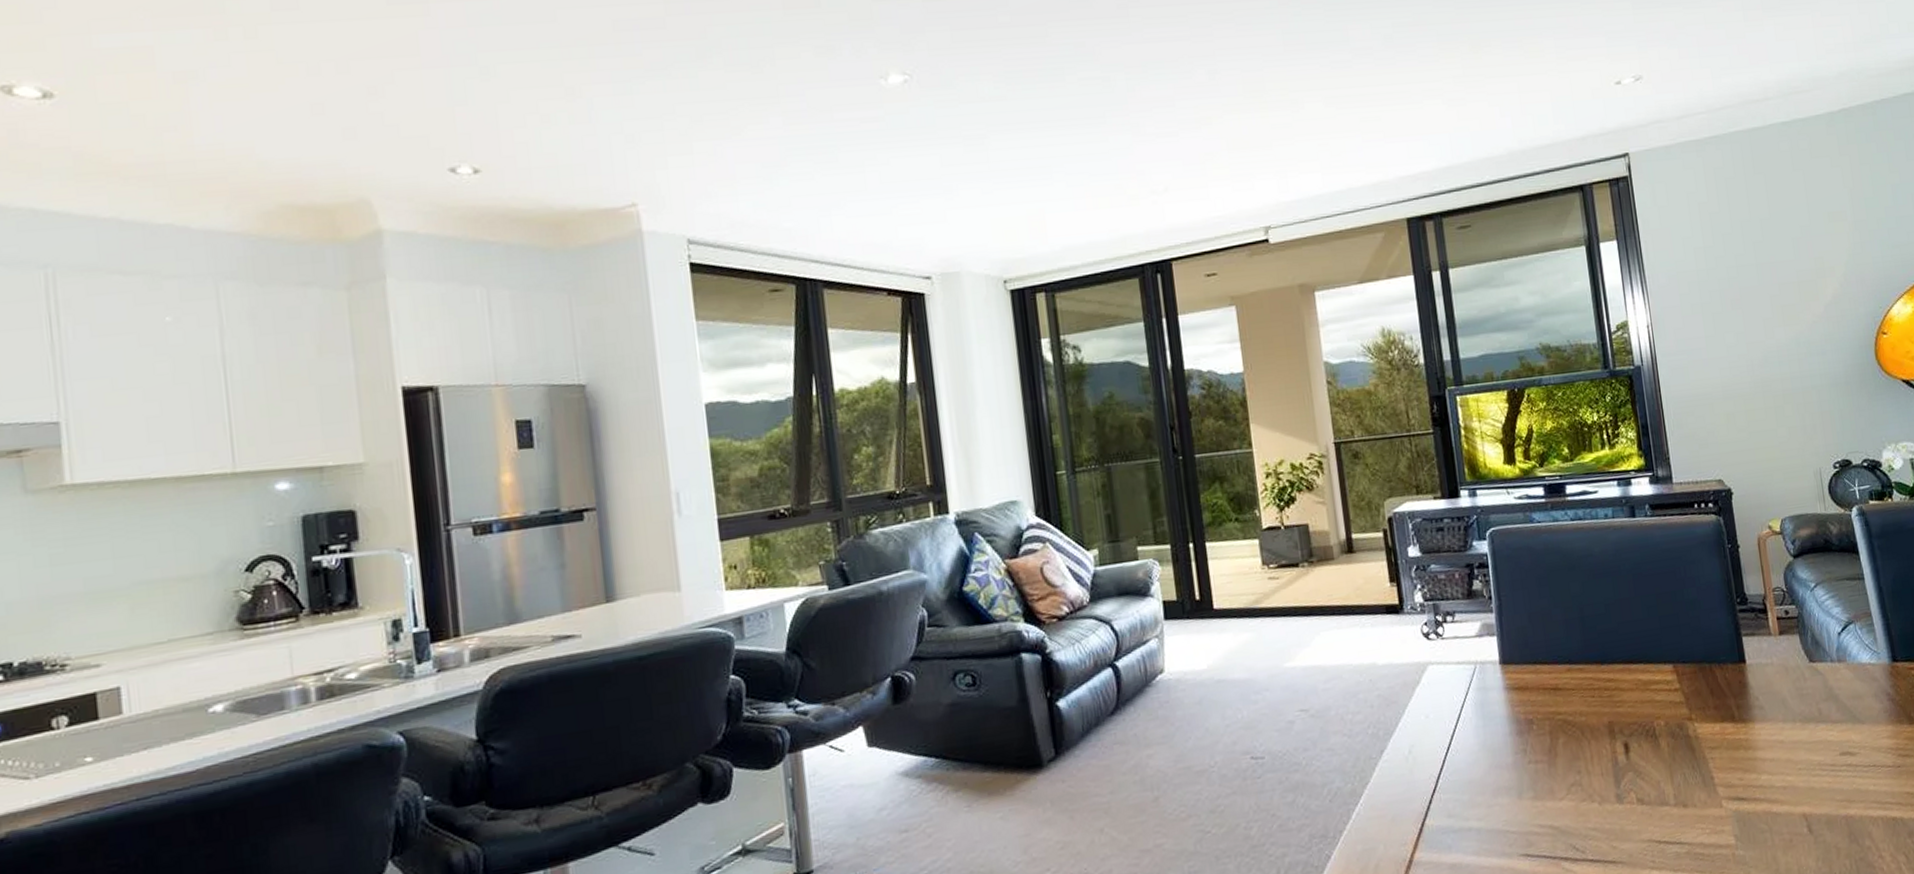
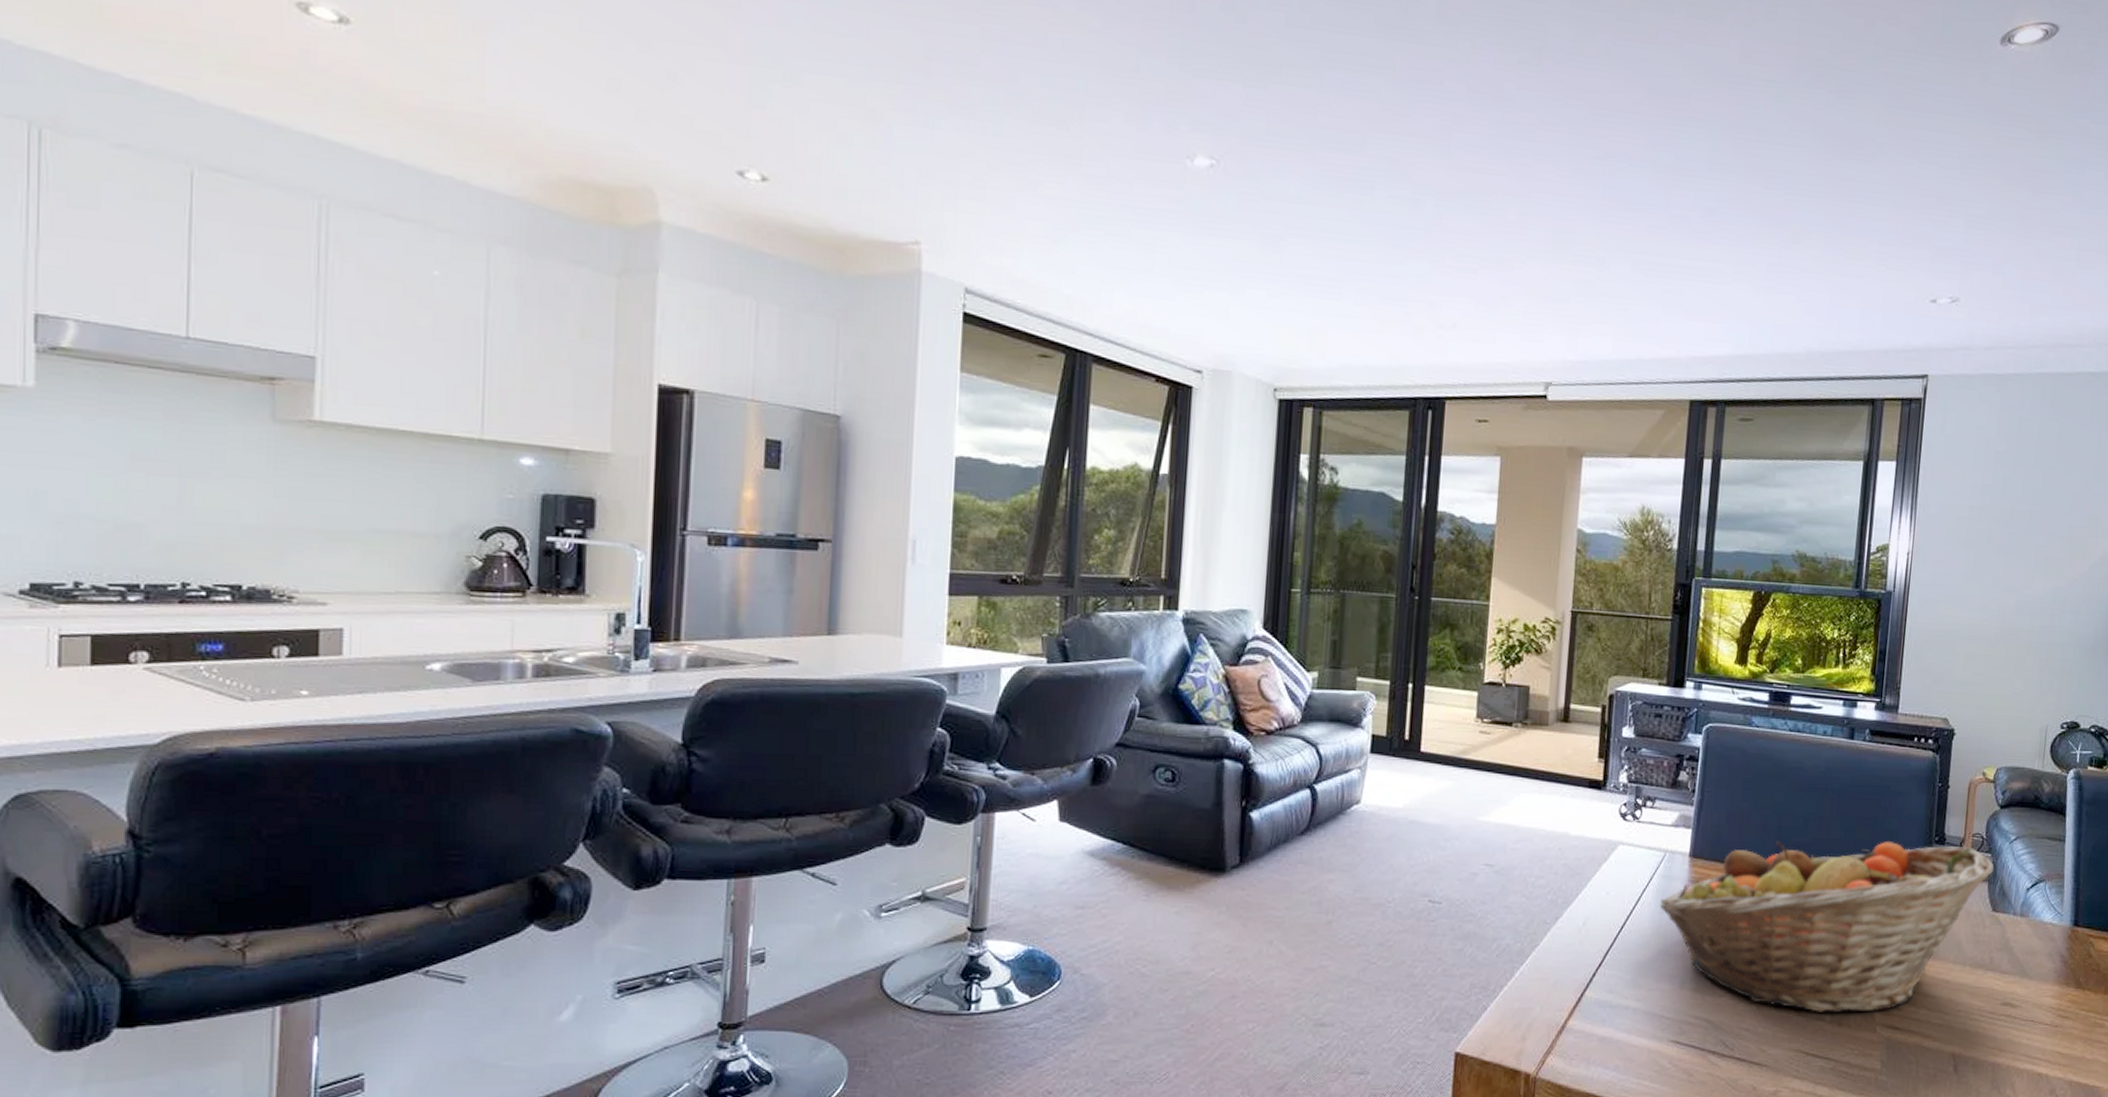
fruit basket: none [1480,602,1801,800] -> present [1659,841,1994,1014]

